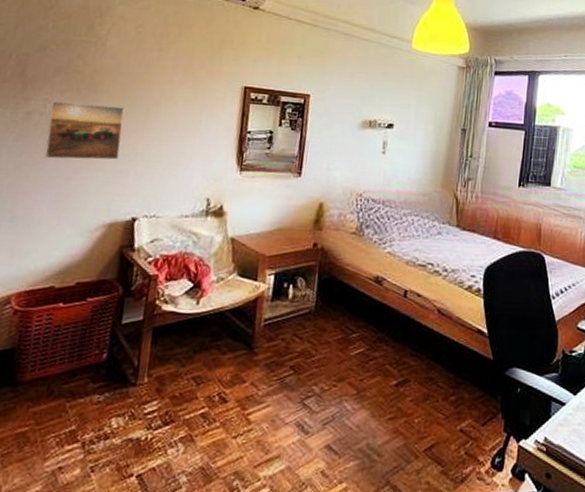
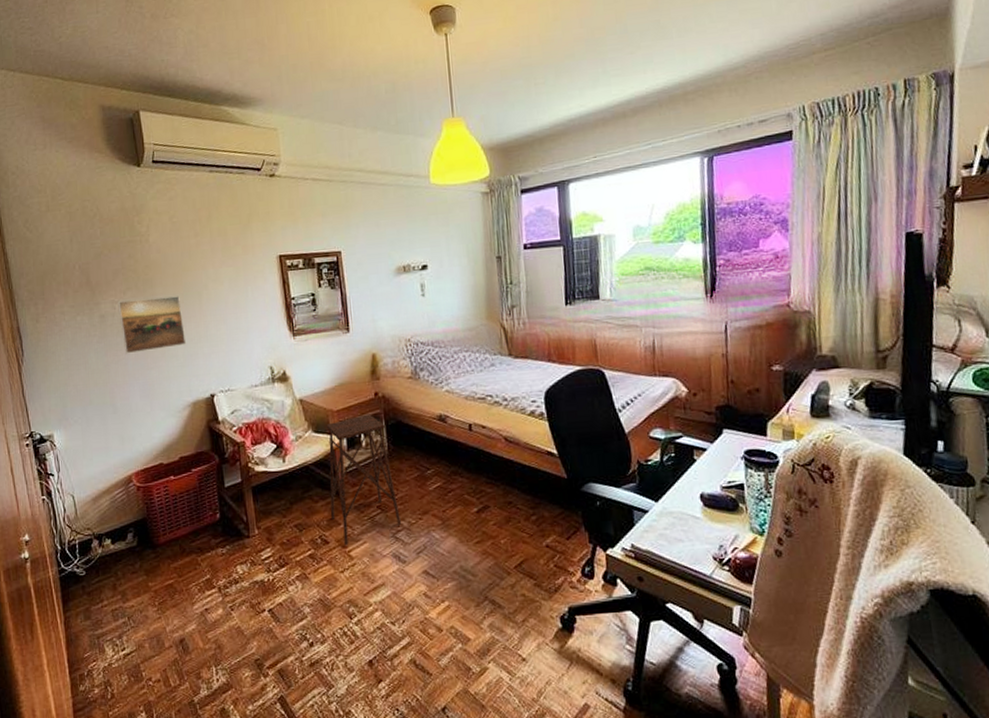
side table: none [236,264,317,408] -> present [326,414,401,546]

